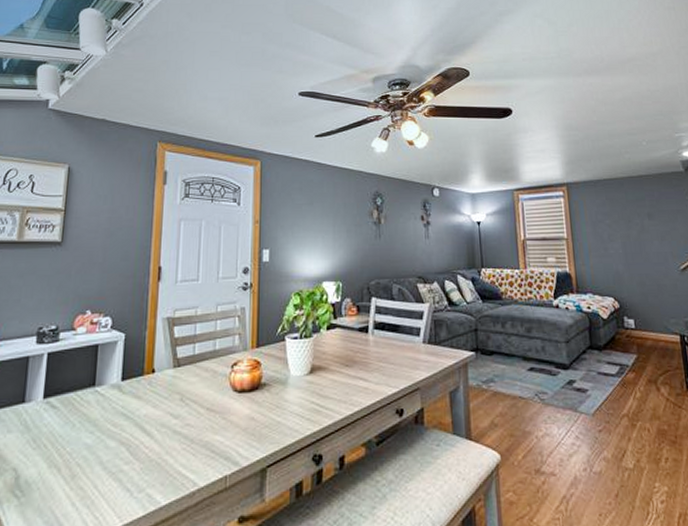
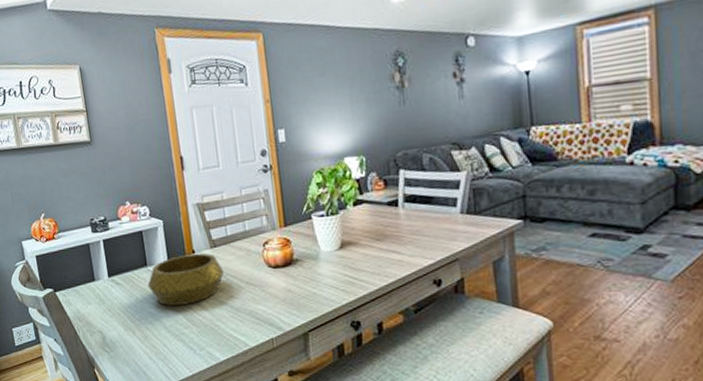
decorative bowl: none [90,372,183,436] -> present [147,253,224,306]

